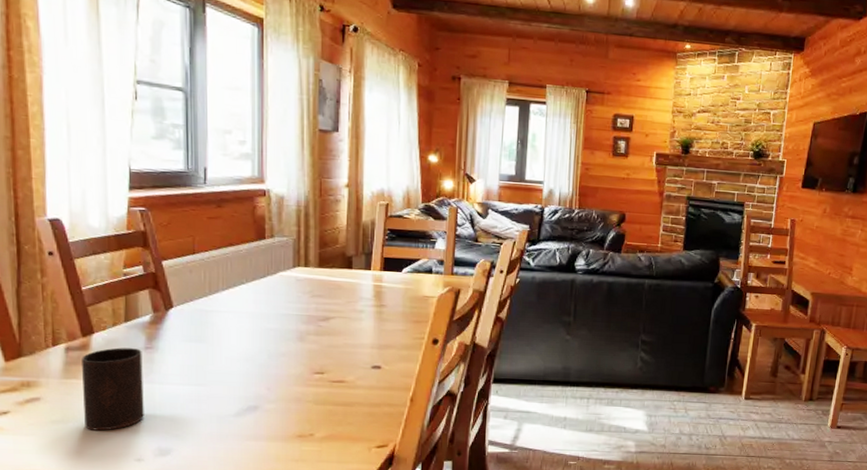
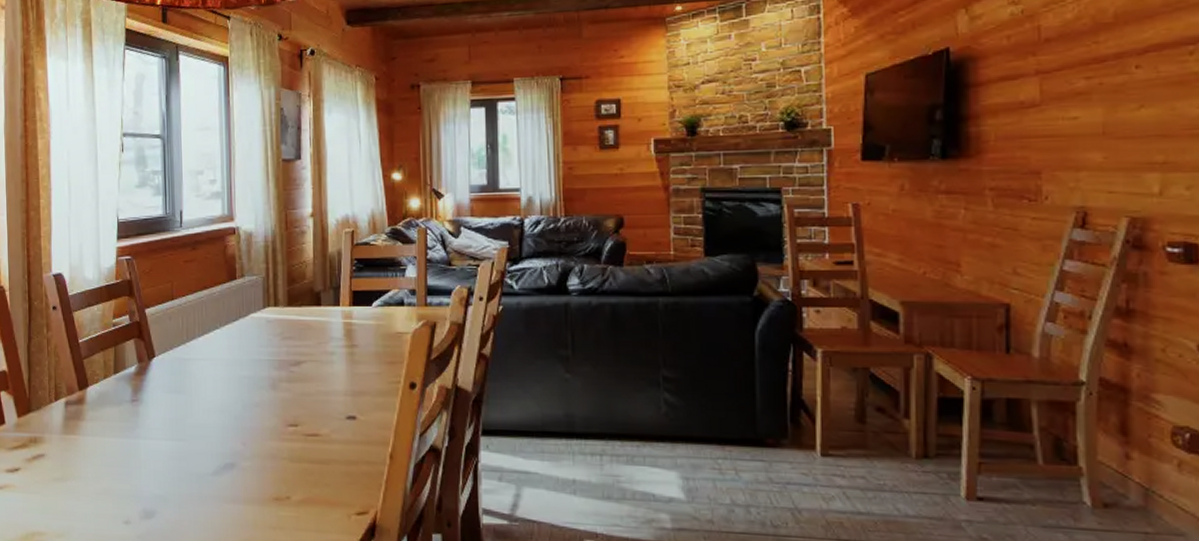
cup: present [82,347,144,431] -> none [78,401,131,490]

